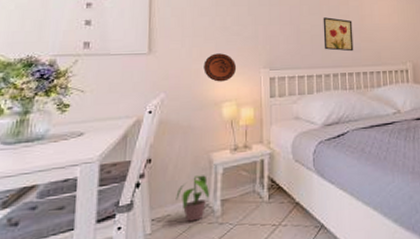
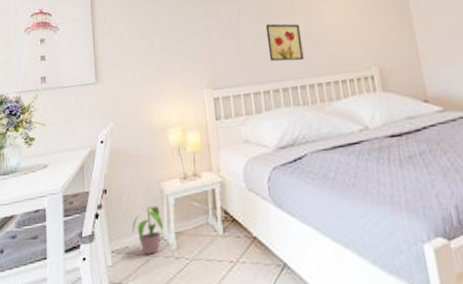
decorative plate: present [203,53,237,82] -> none [147,76,179,107]

